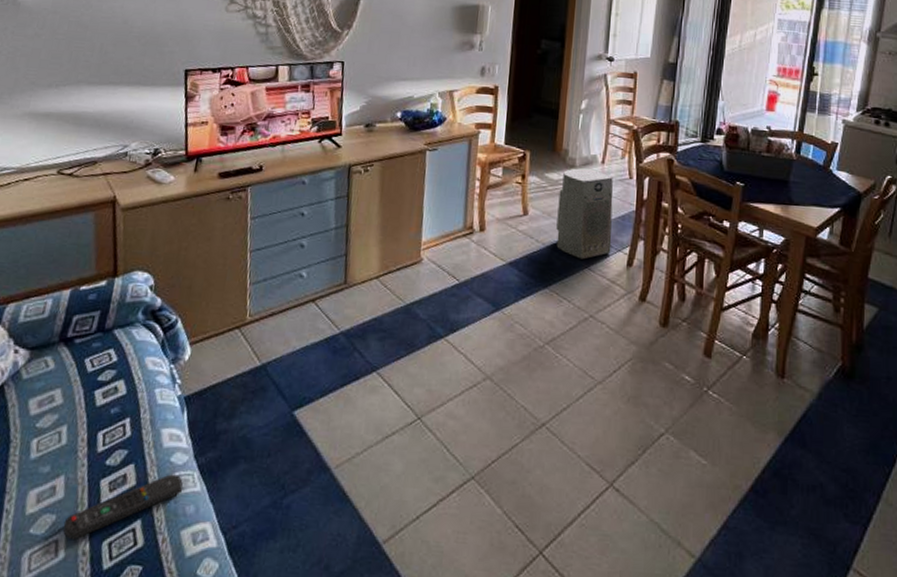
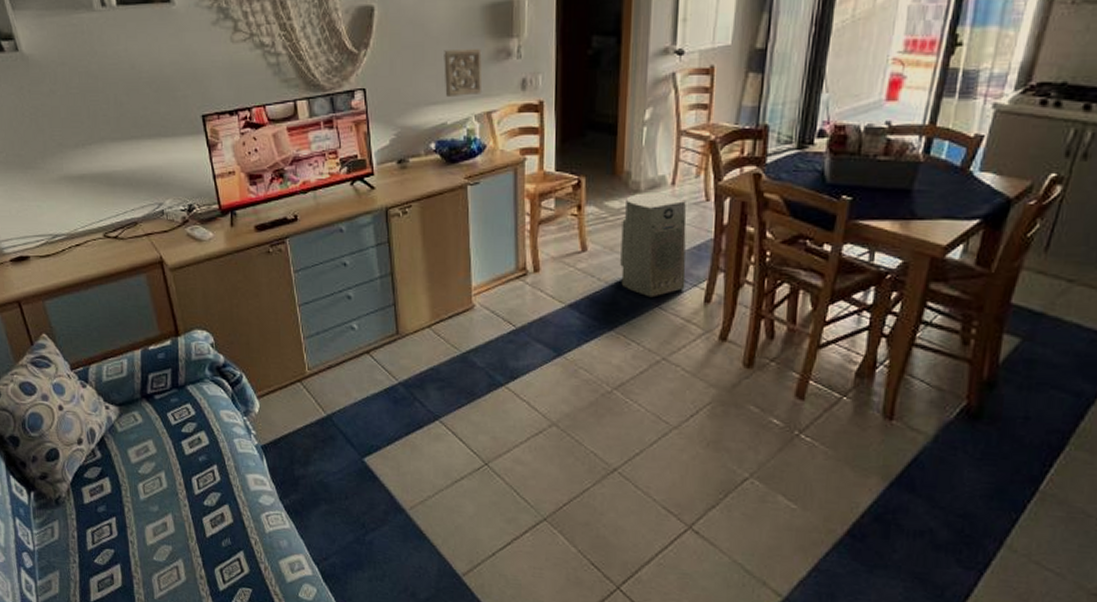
remote control: present [63,474,183,539] -> none [179,513,273,566]
wall ornament: none [414,38,450,76] -> present [444,49,483,98]

